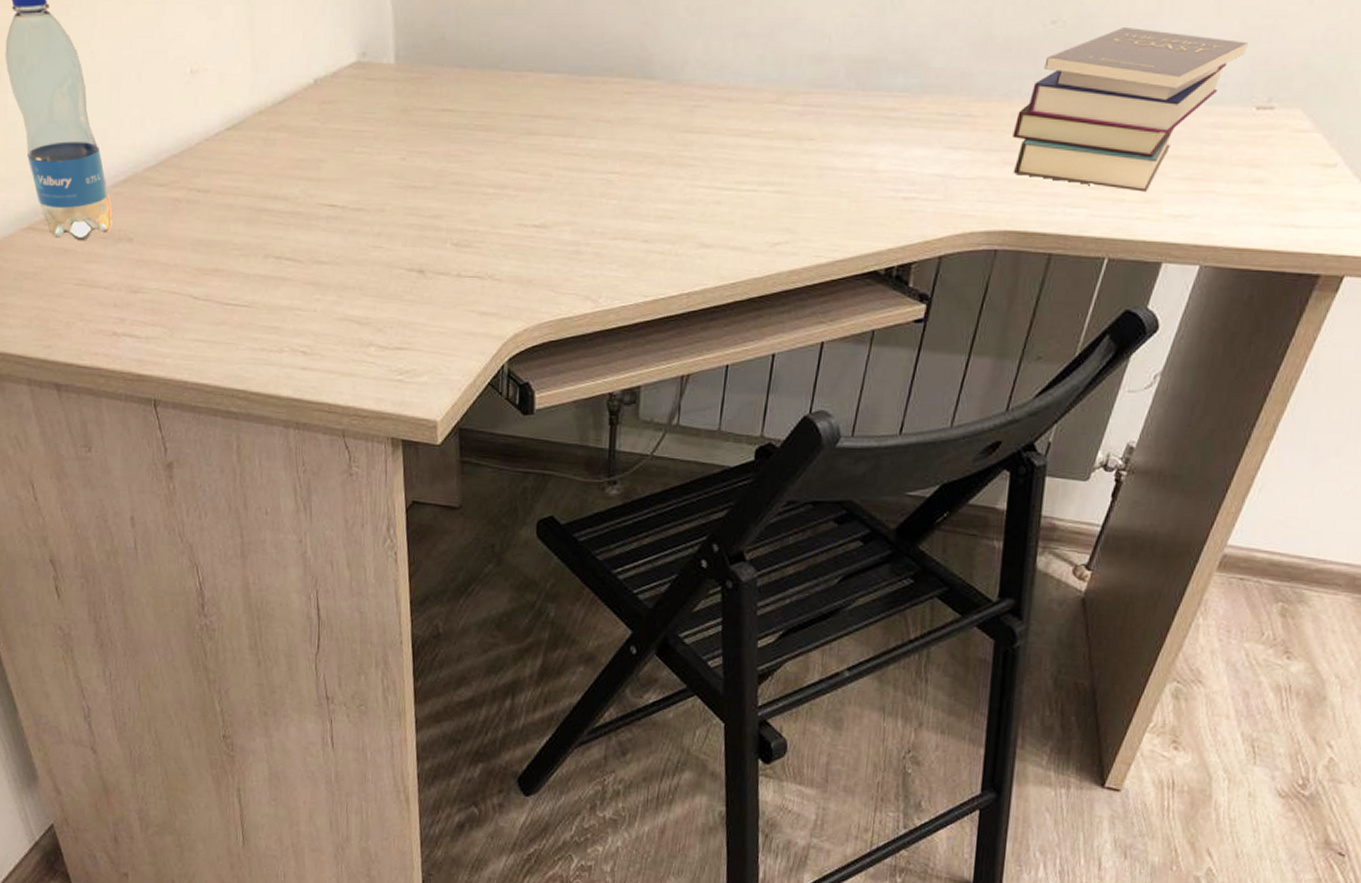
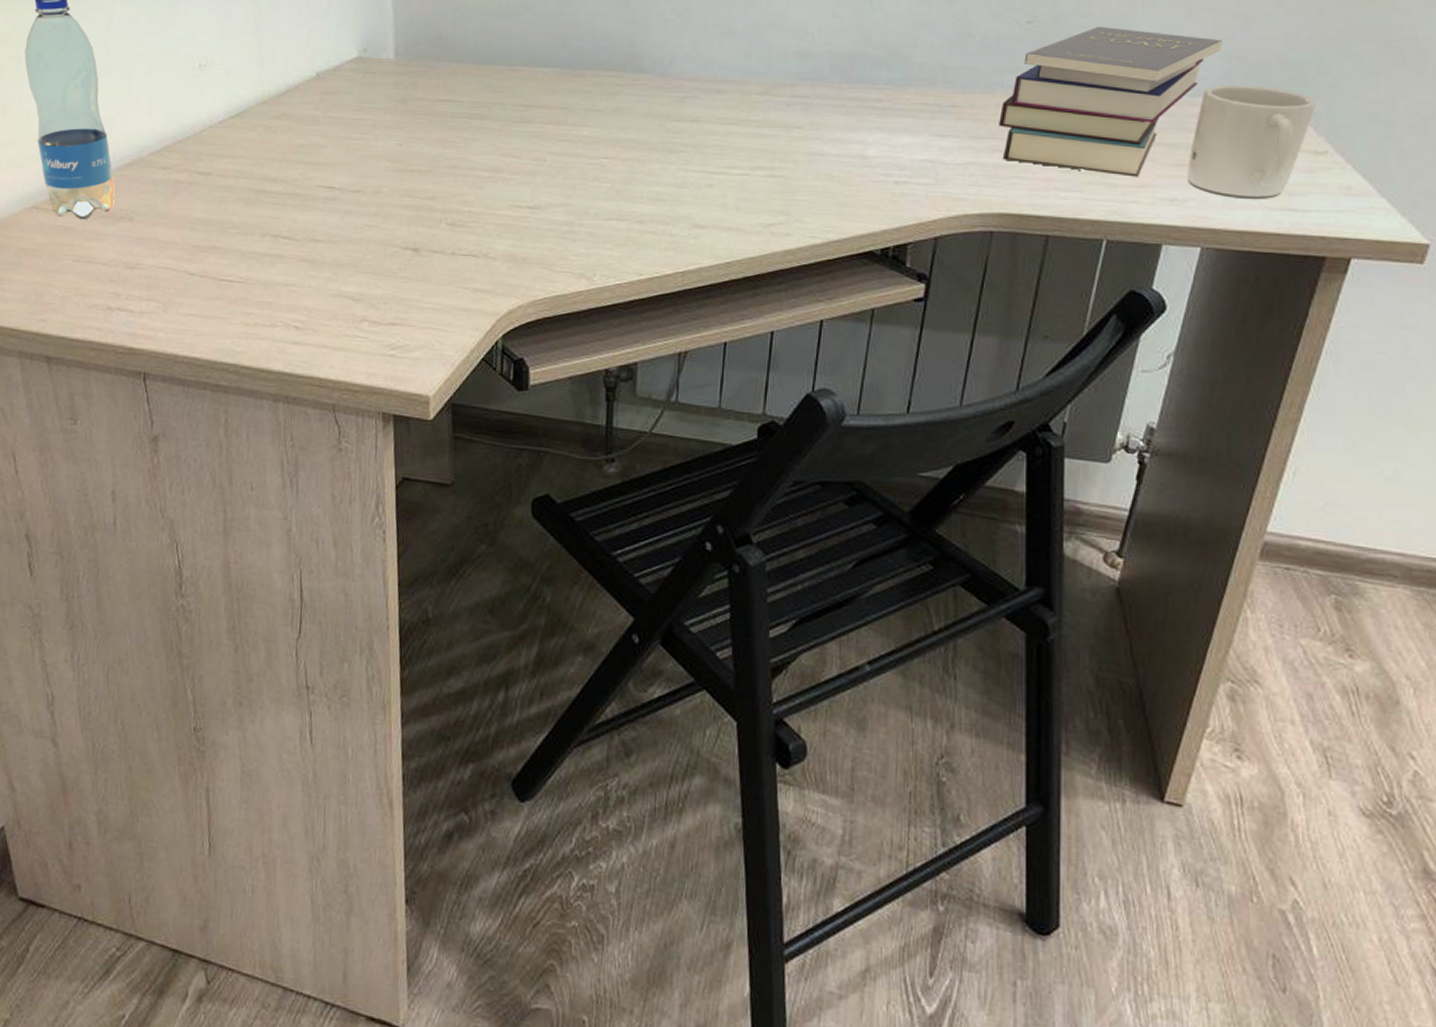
mug: none [1194,92,1334,216] -> present [1187,84,1316,200]

